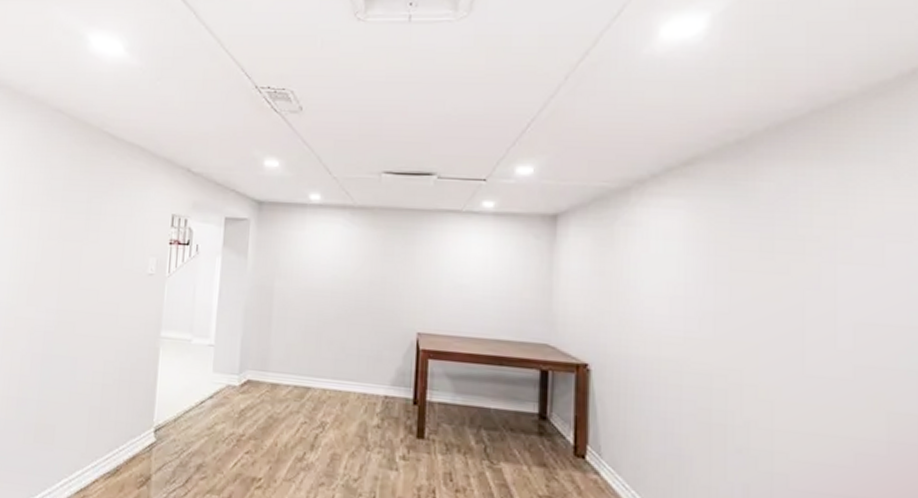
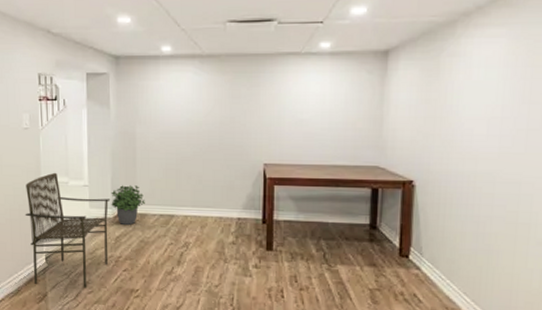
armchair: none [136,327,239,473] -> present [25,172,111,288]
potted plant: none [238,347,278,397] -> present [111,185,145,226]

